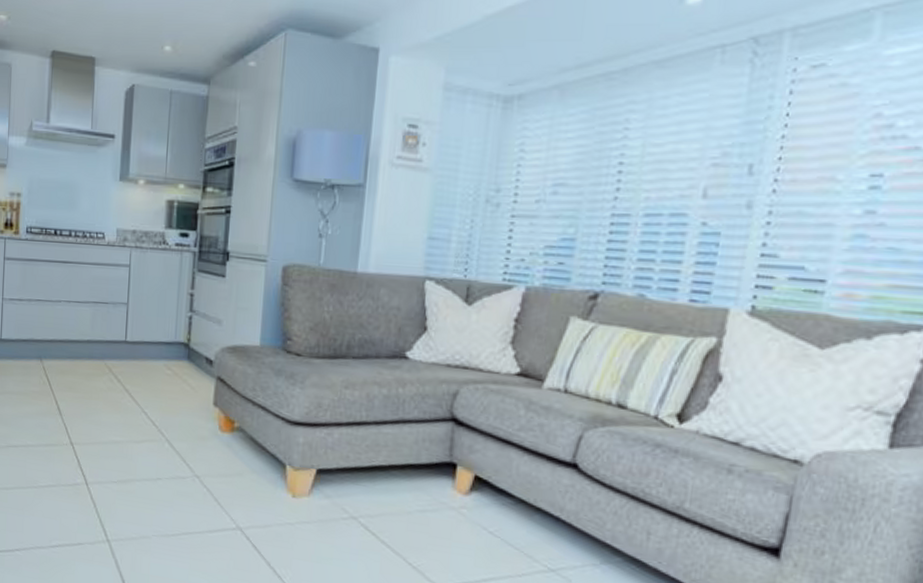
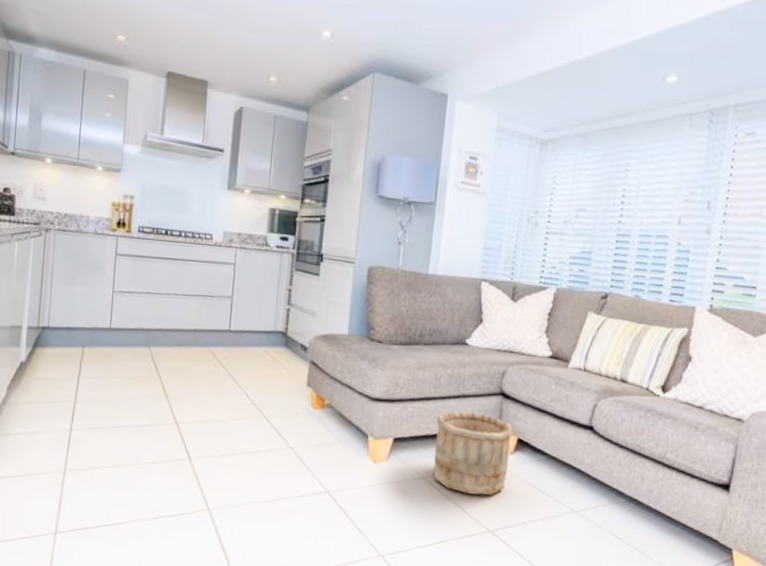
wooden bucket: none [366,439,469,543] -> present [433,411,514,495]

